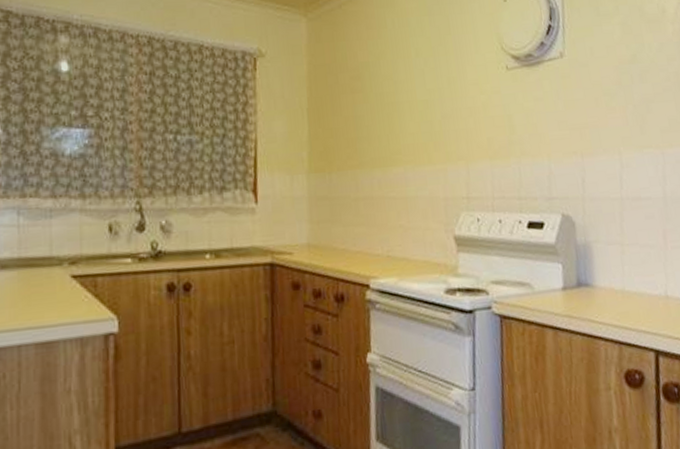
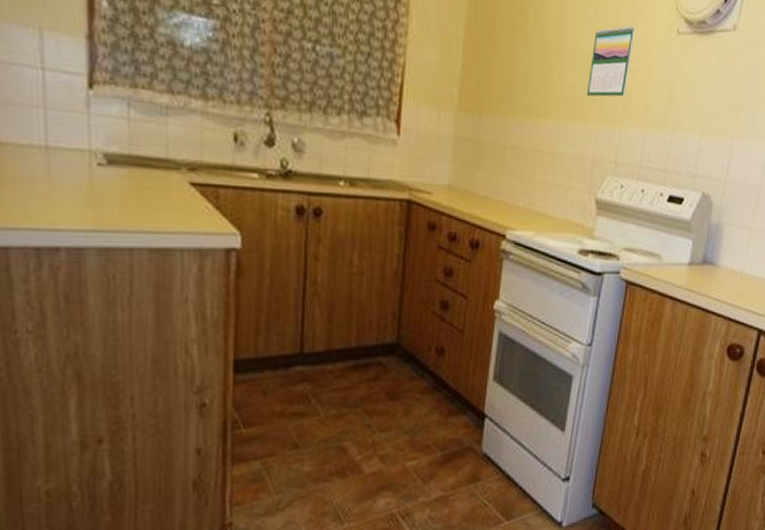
calendar: none [428,70,467,140] -> present [586,26,635,97]

